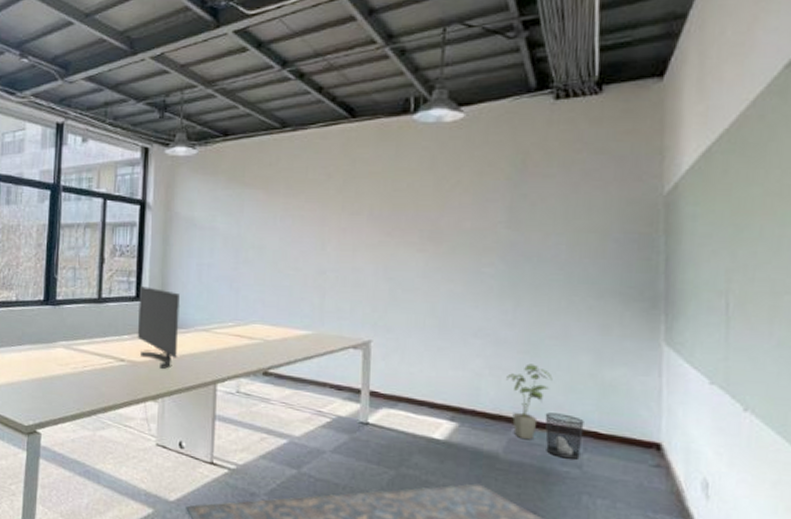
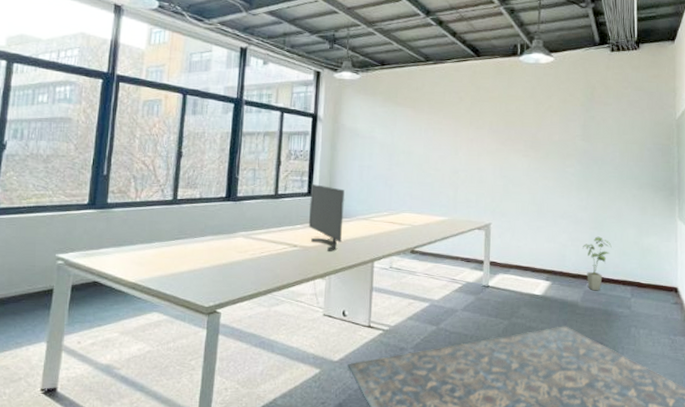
waste bin: present [545,412,584,459] -> none [607,271,632,303]

